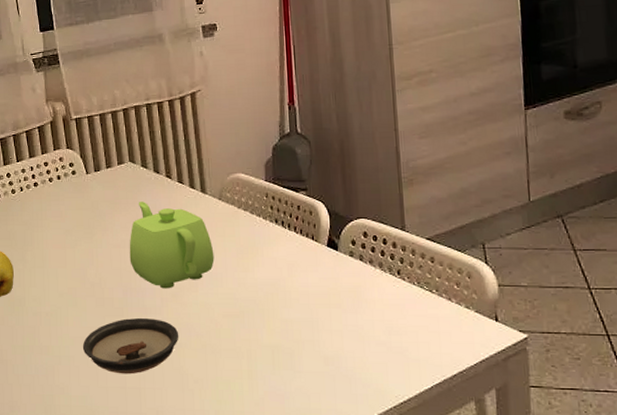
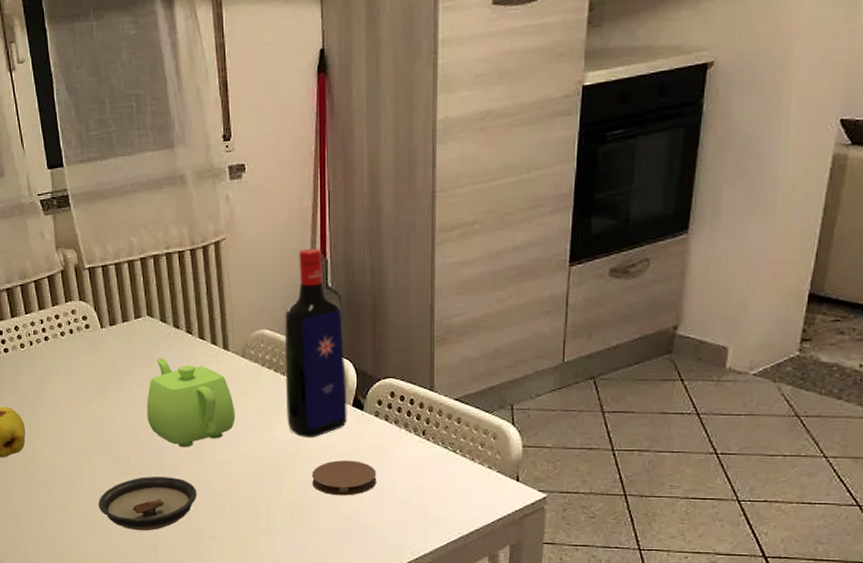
liquor bottle: none [257,97,323,279] -> present [284,248,347,438]
coaster: none [291,301,356,337] -> present [312,460,377,496]

